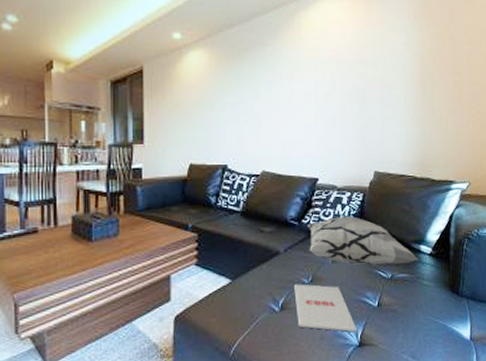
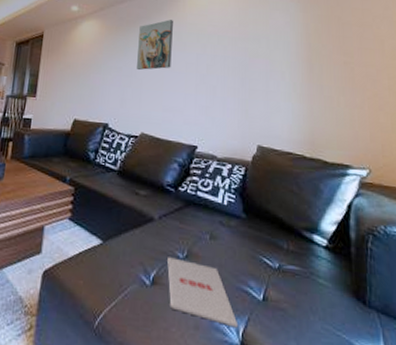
wall art: none [253,45,289,105] -> present [137,19,173,71]
decorative pillow: present [308,215,419,265] -> none [185,189,312,254]

